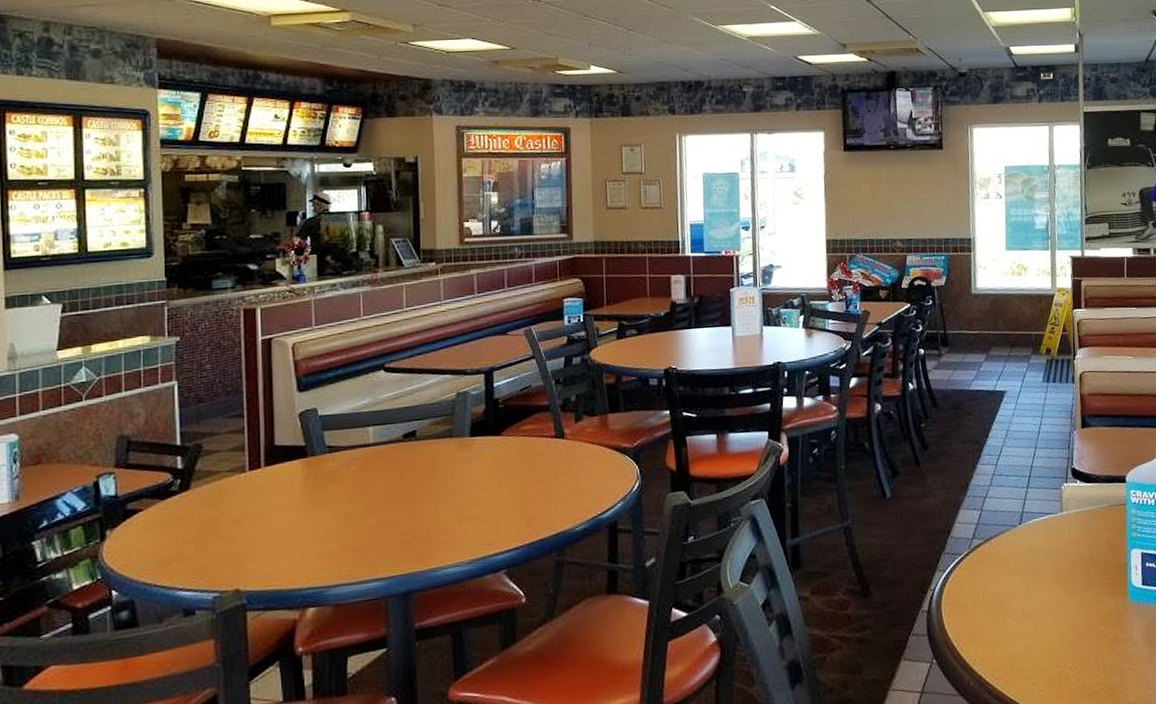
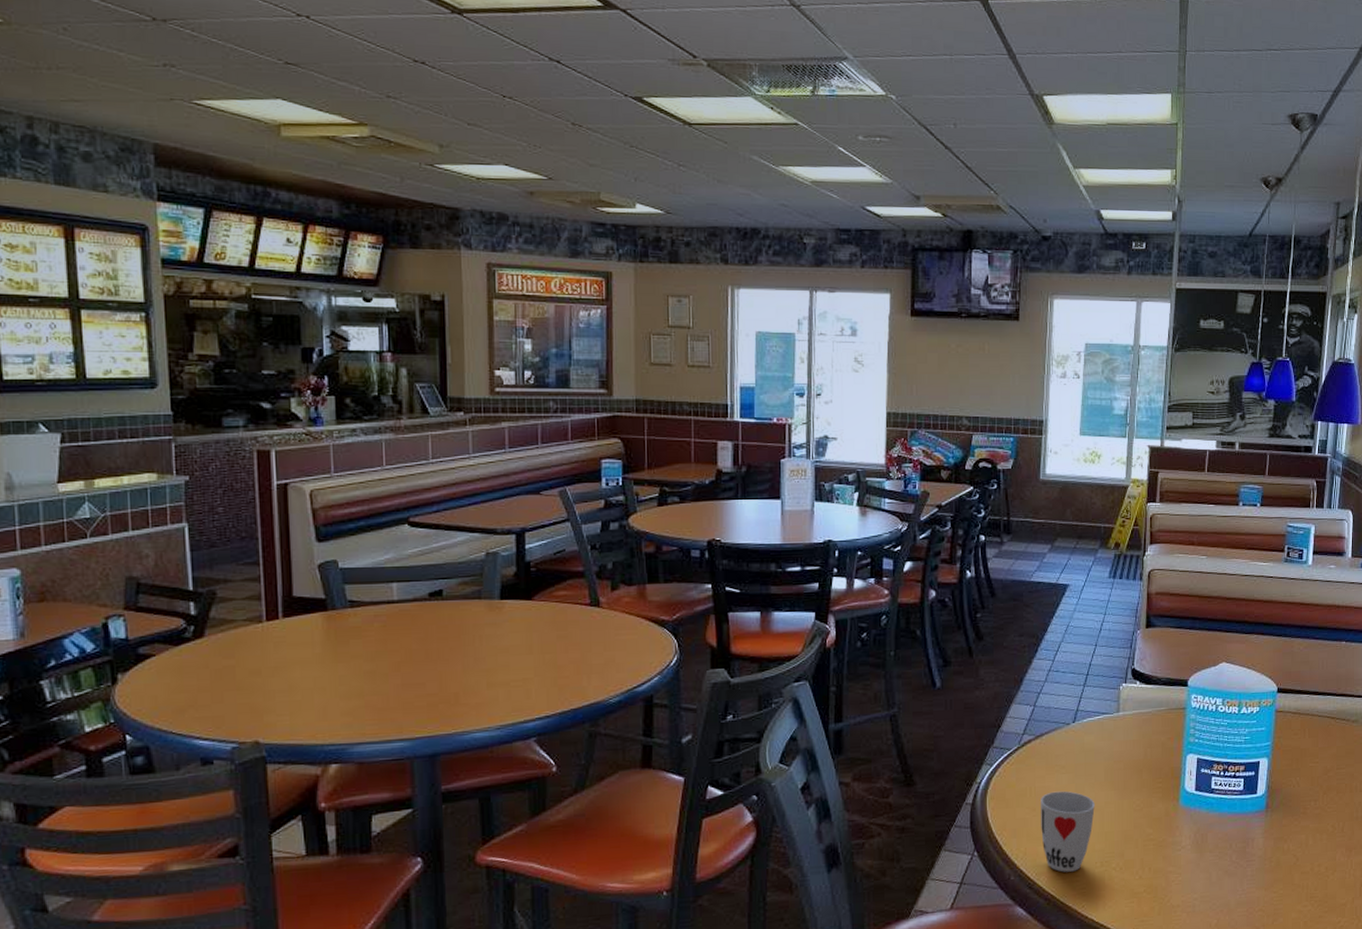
cup: none [994,593,1047,675] -> present [1041,791,1095,872]

